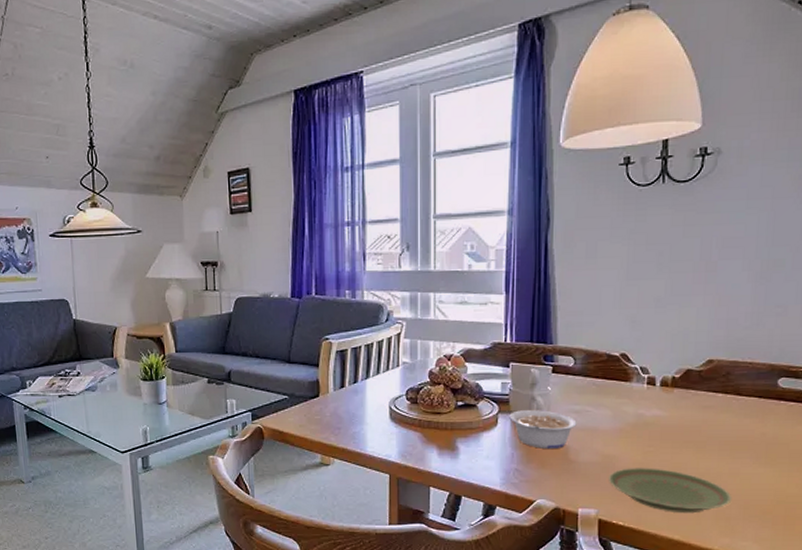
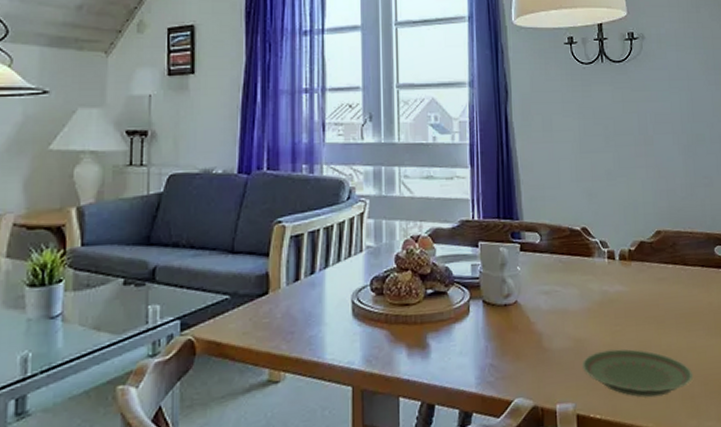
legume: present [509,410,577,449] -> none [481,293,548,338]

